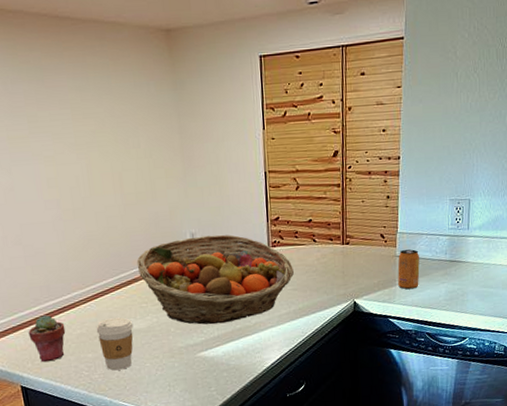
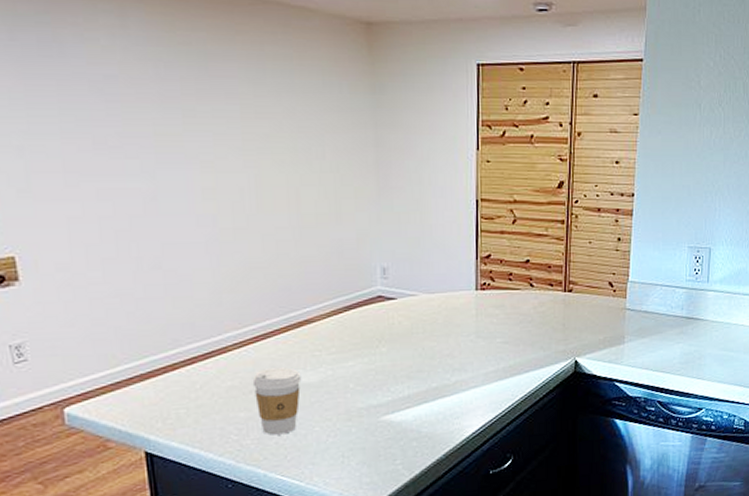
potted succulent: present [28,315,66,363] -> none [161,360,212,422]
fruit basket: present [136,234,294,325] -> none [311,271,505,381]
beverage can: present [397,249,420,290] -> none [627,302,652,349]

